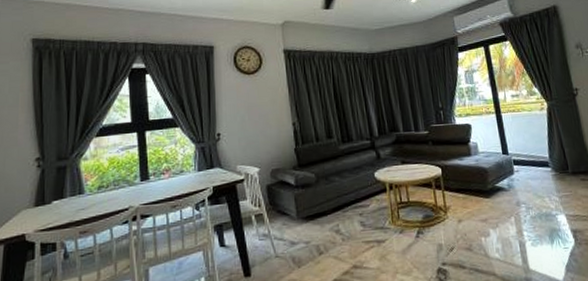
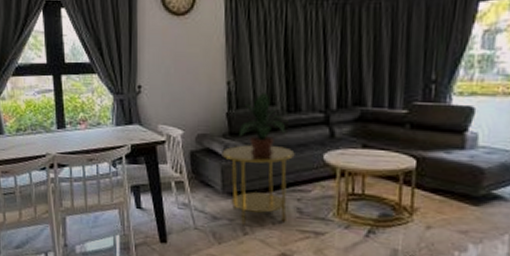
side table: none [294,171,353,245] -> present [222,145,295,225]
potted plant: none [306,129,344,181] -> present [238,92,288,156]

